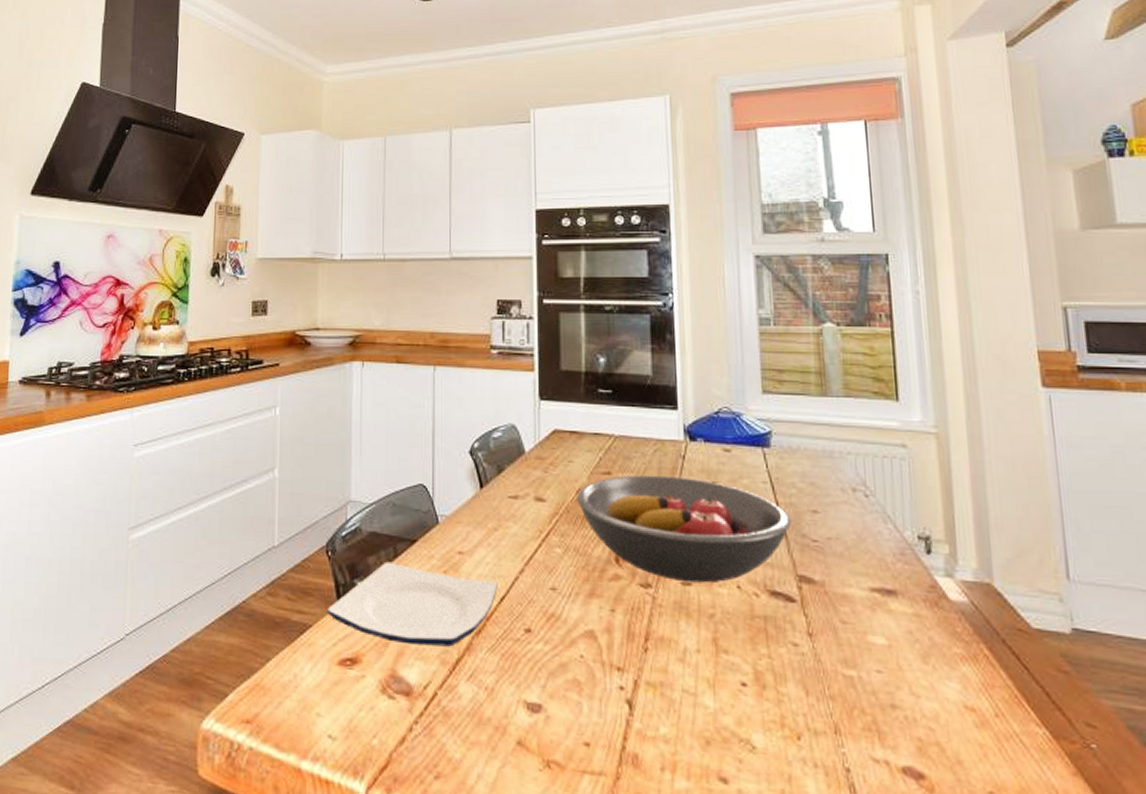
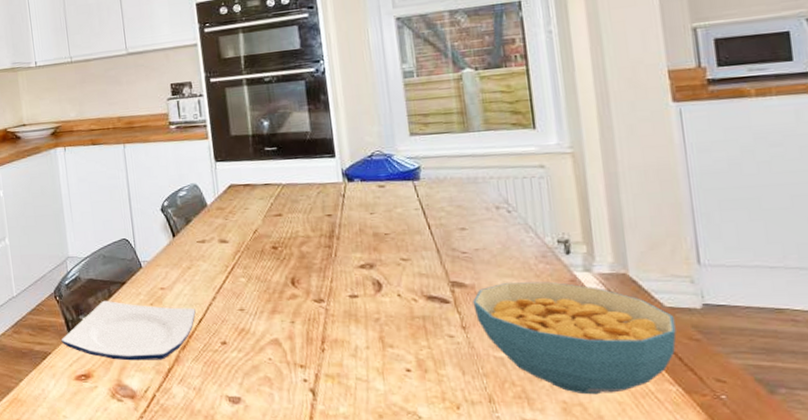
fruit bowl: present [577,474,791,583] -> none [254,212,442,296]
cereal bowl: none [822,581,1044,733] -> present [472,281,677,395]

